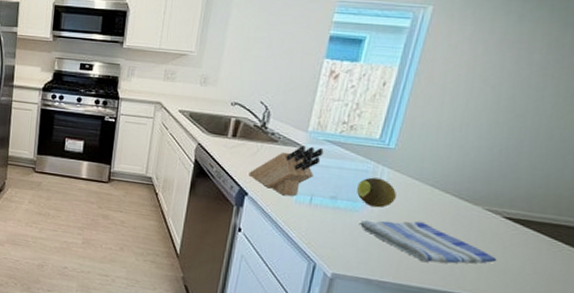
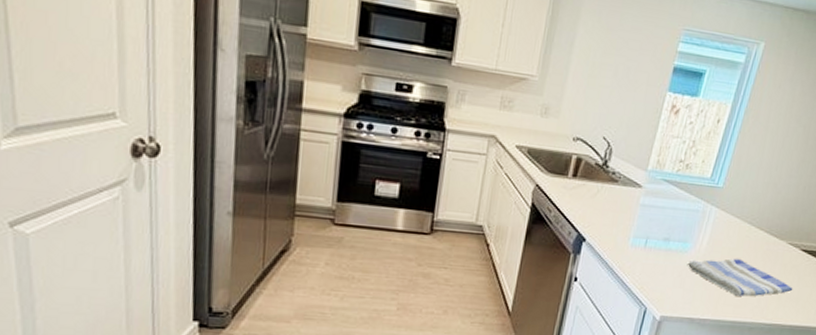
knife block: present [249,145,324,196] -> none [587,185,661,240]
fruit: present [357,177,397,208] -> none [687,217,721,248]

